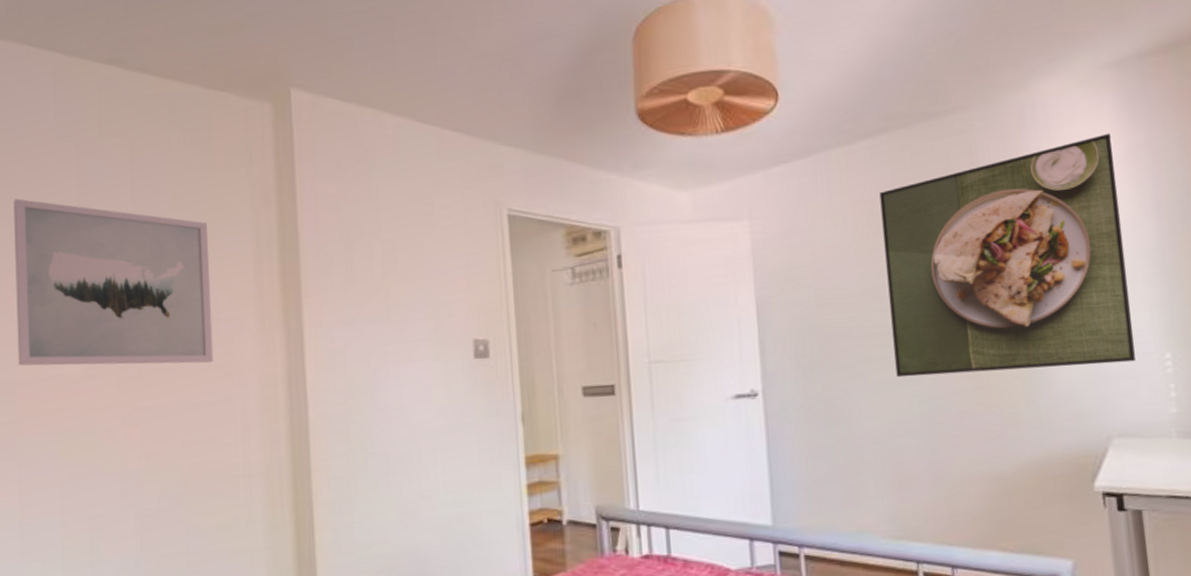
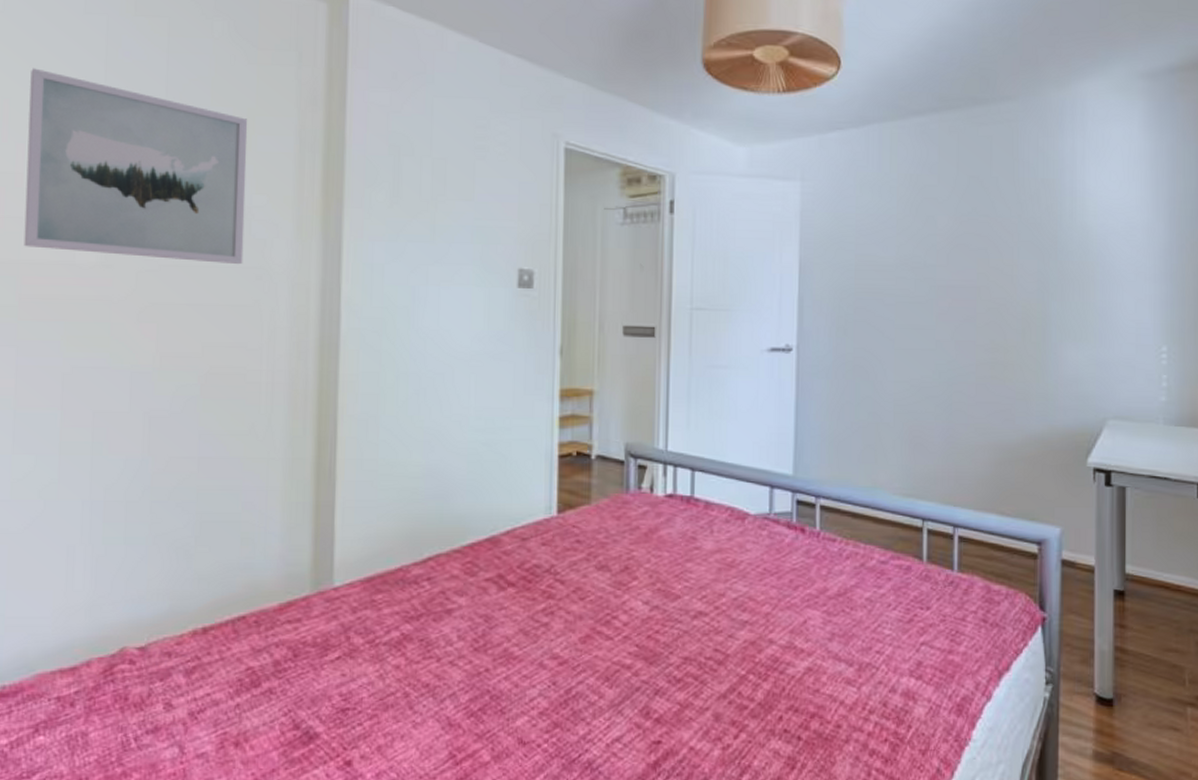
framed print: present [879,133,1136,378] -> none [923,138,1139,352]

